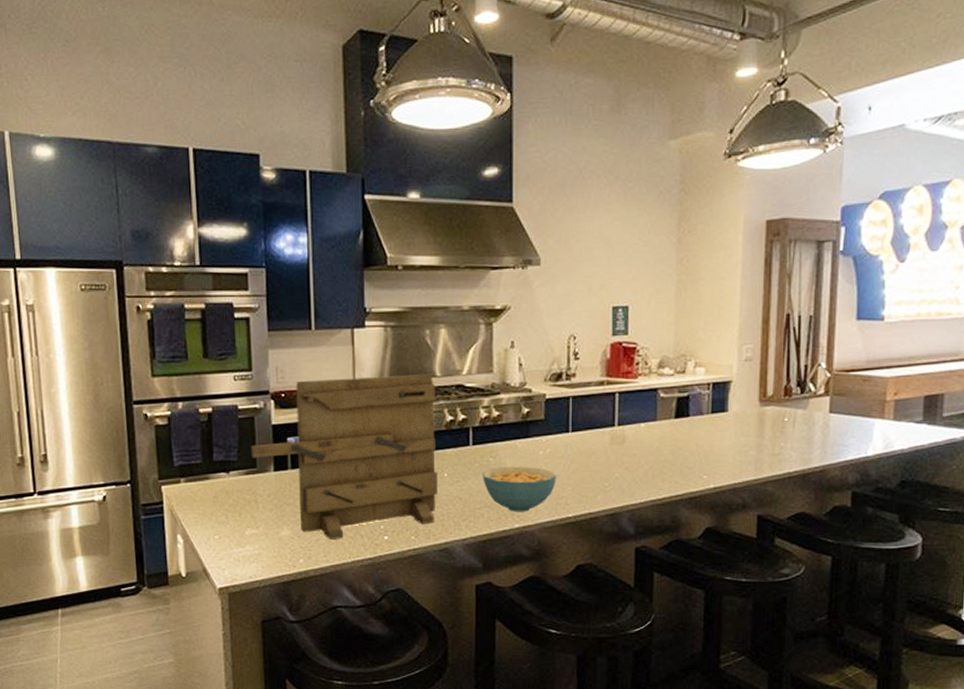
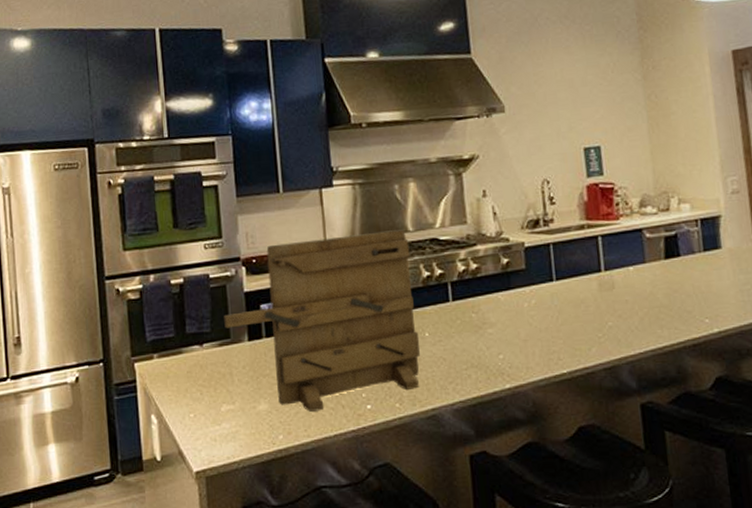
cereal bowl: present [483,466,556,512] -> none [466,320,546,371]

